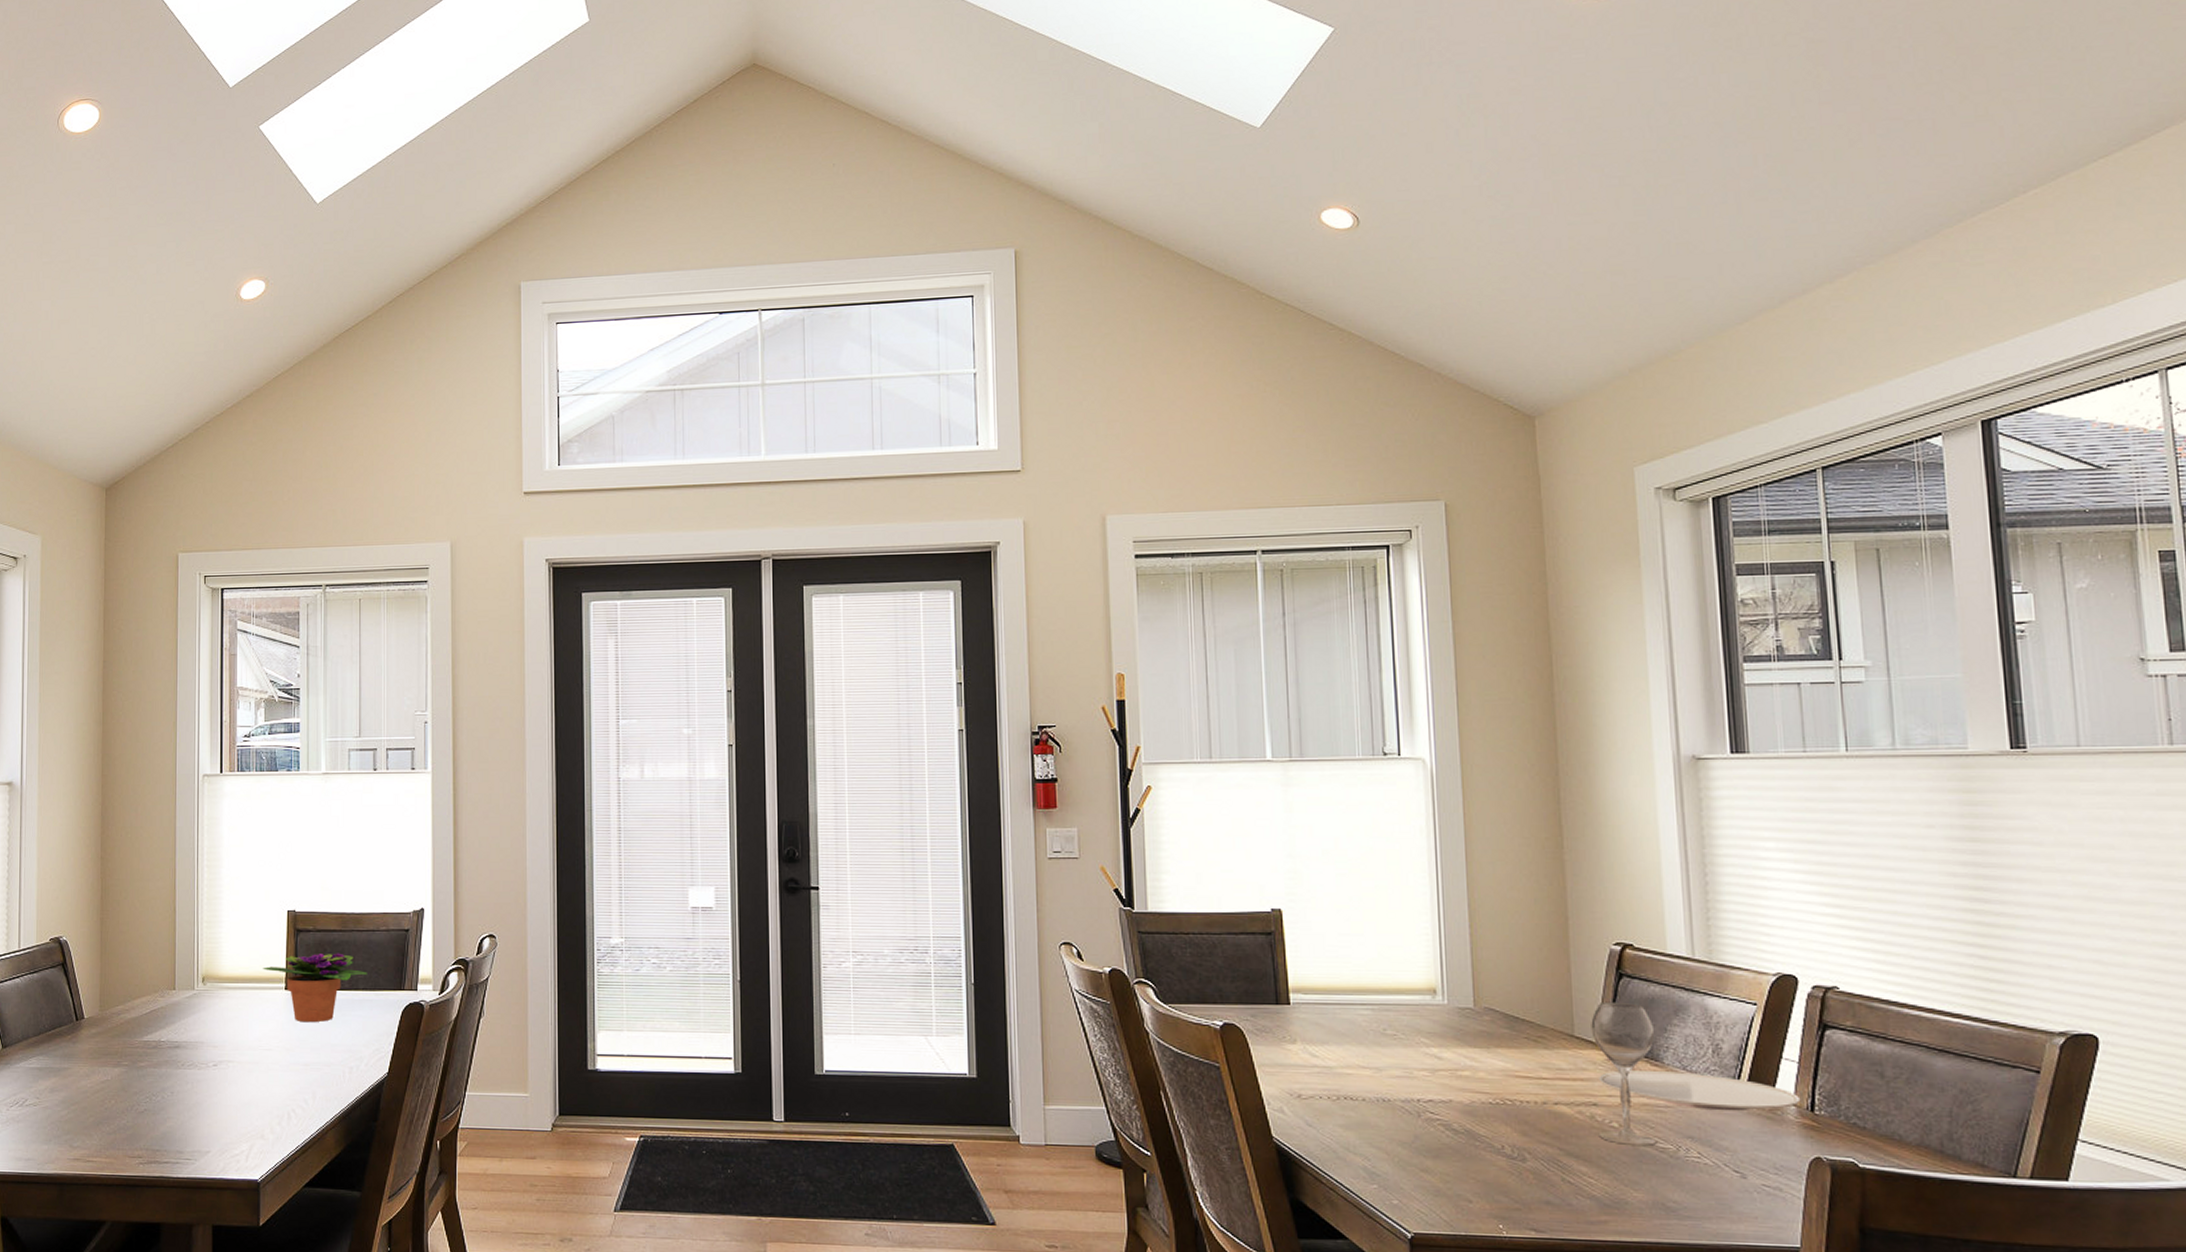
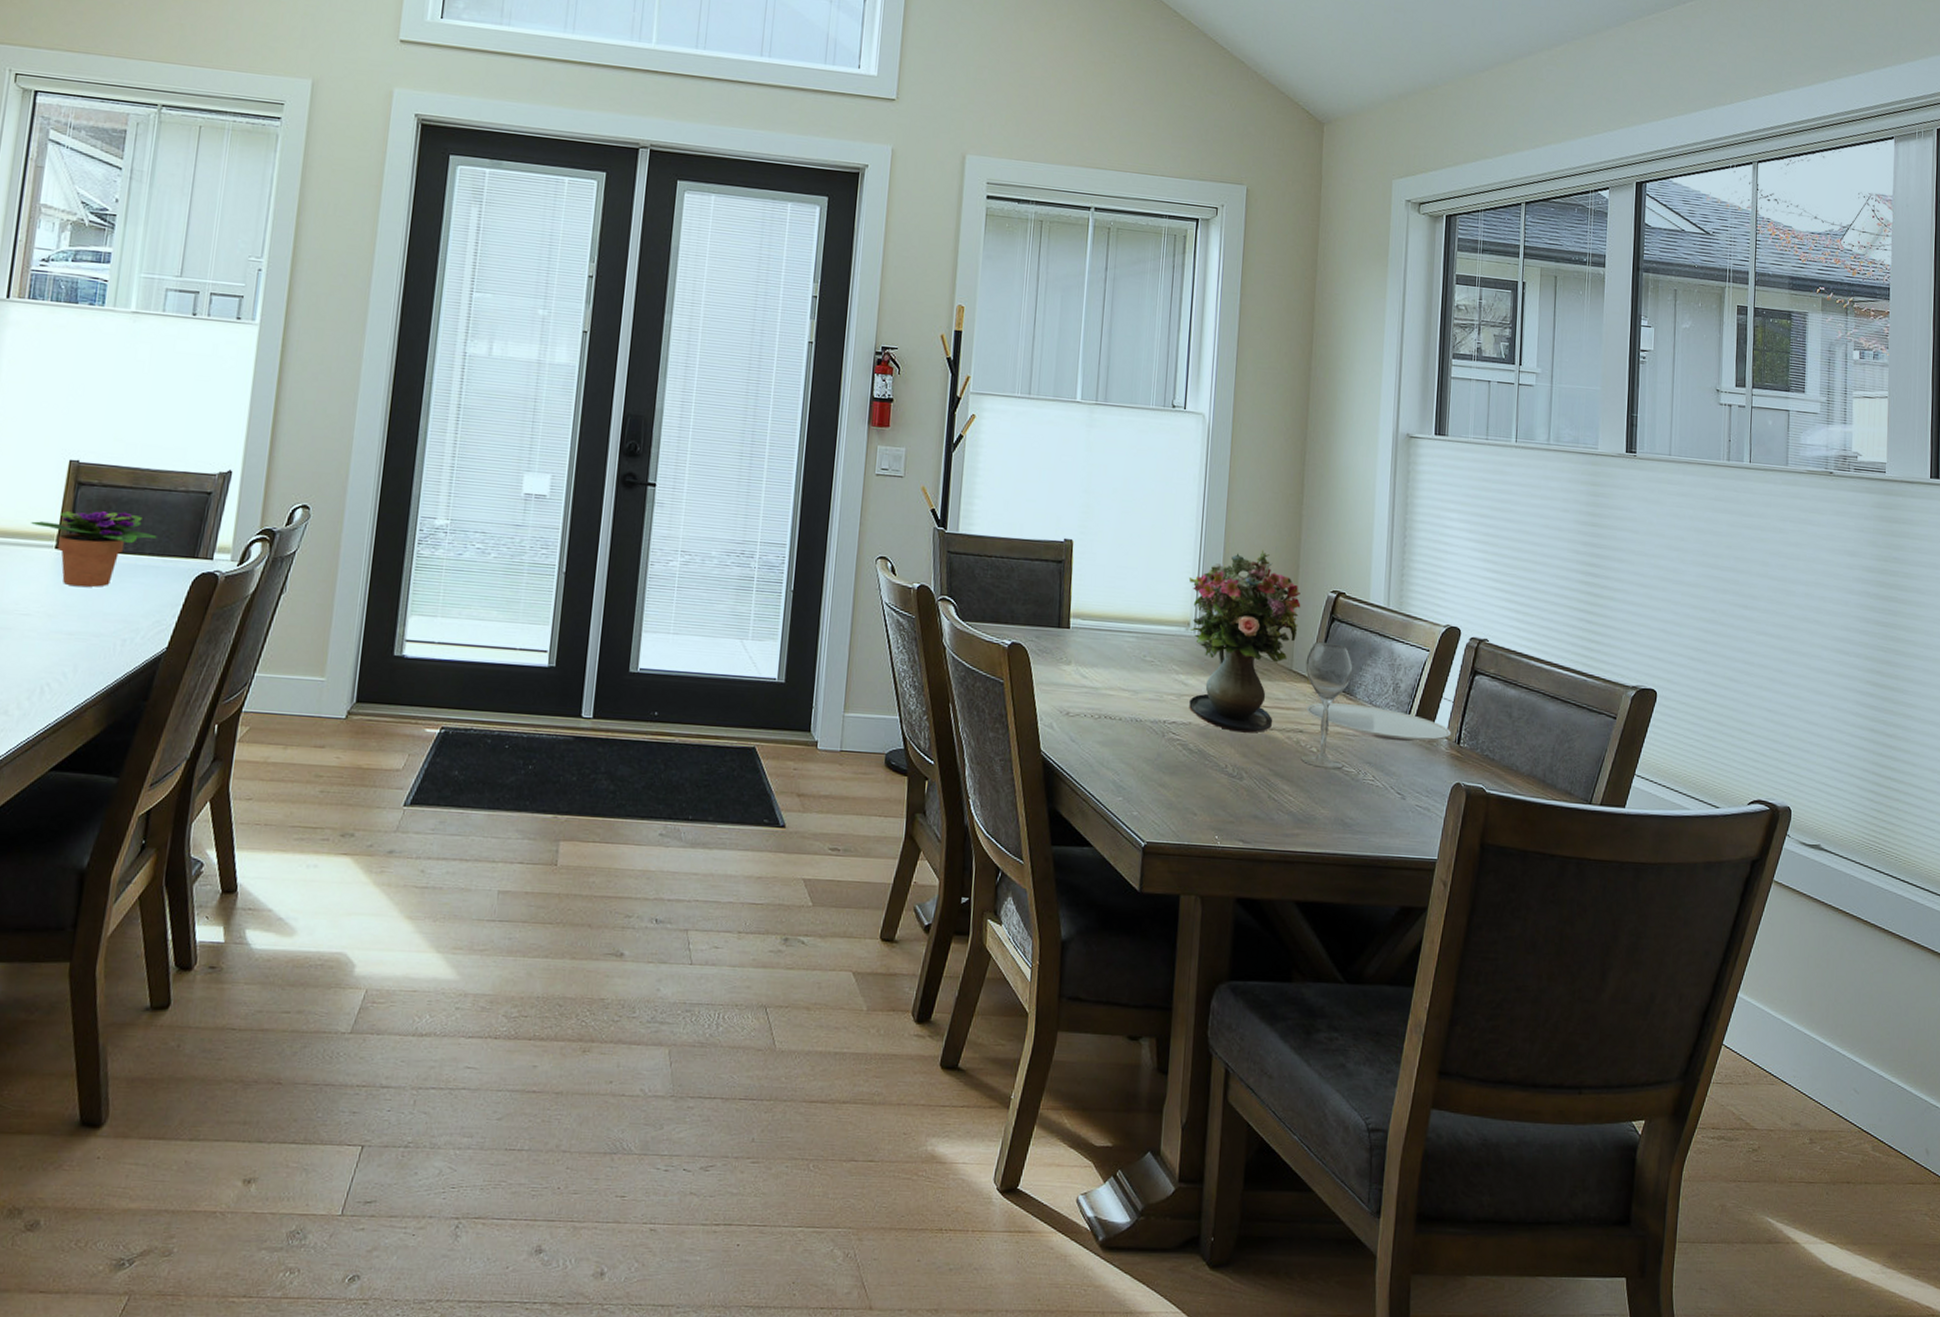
bouquet: none [1428,903,1576,1109] -> present [1188,550,1301,733]

